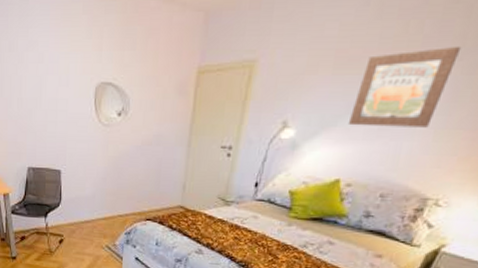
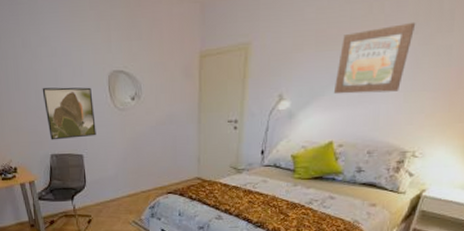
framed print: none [25,96,77,153] -> present [42,87,96,140]

